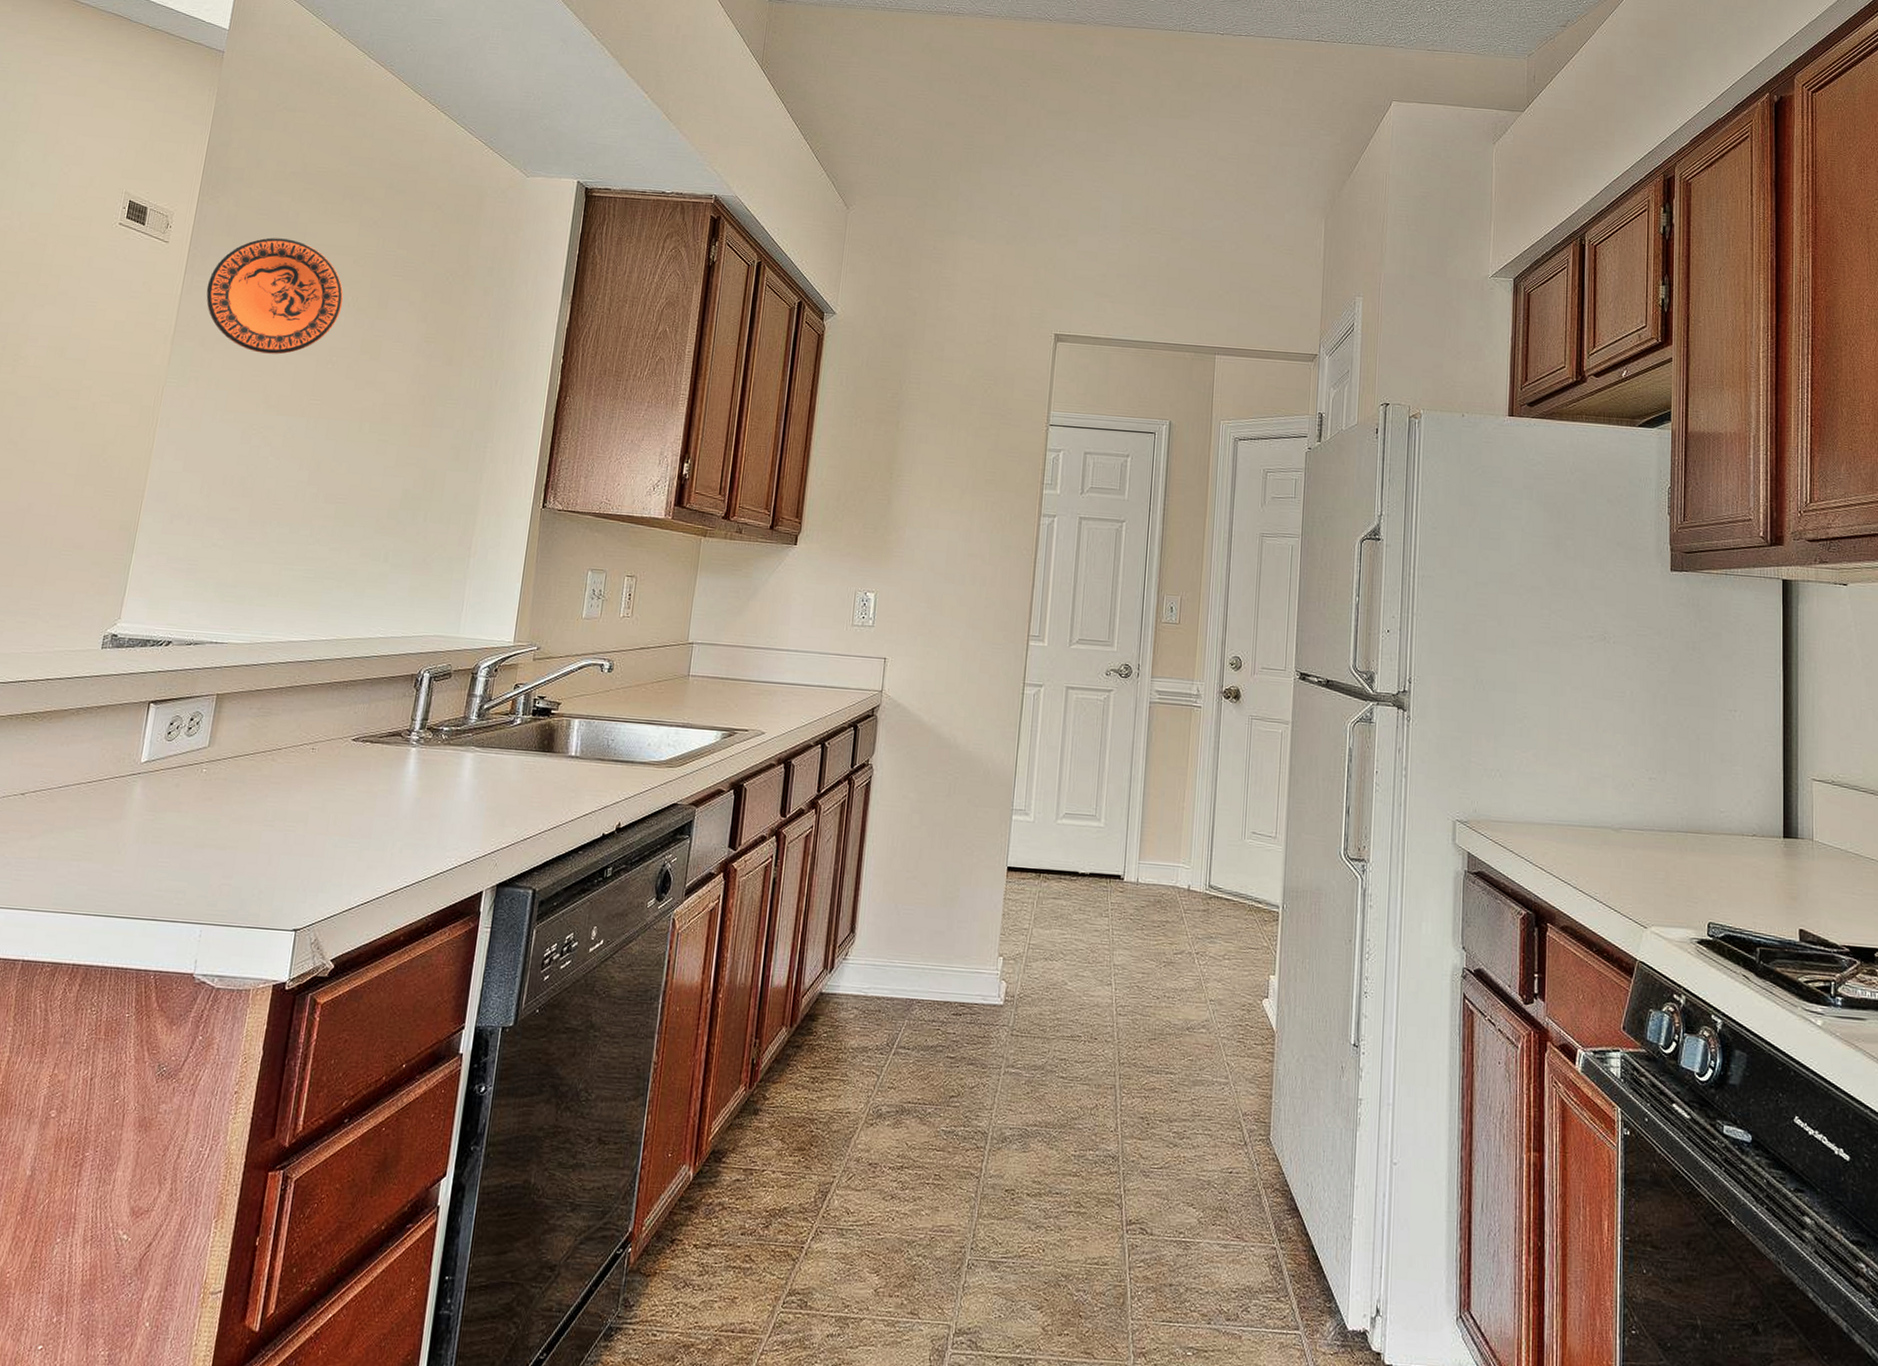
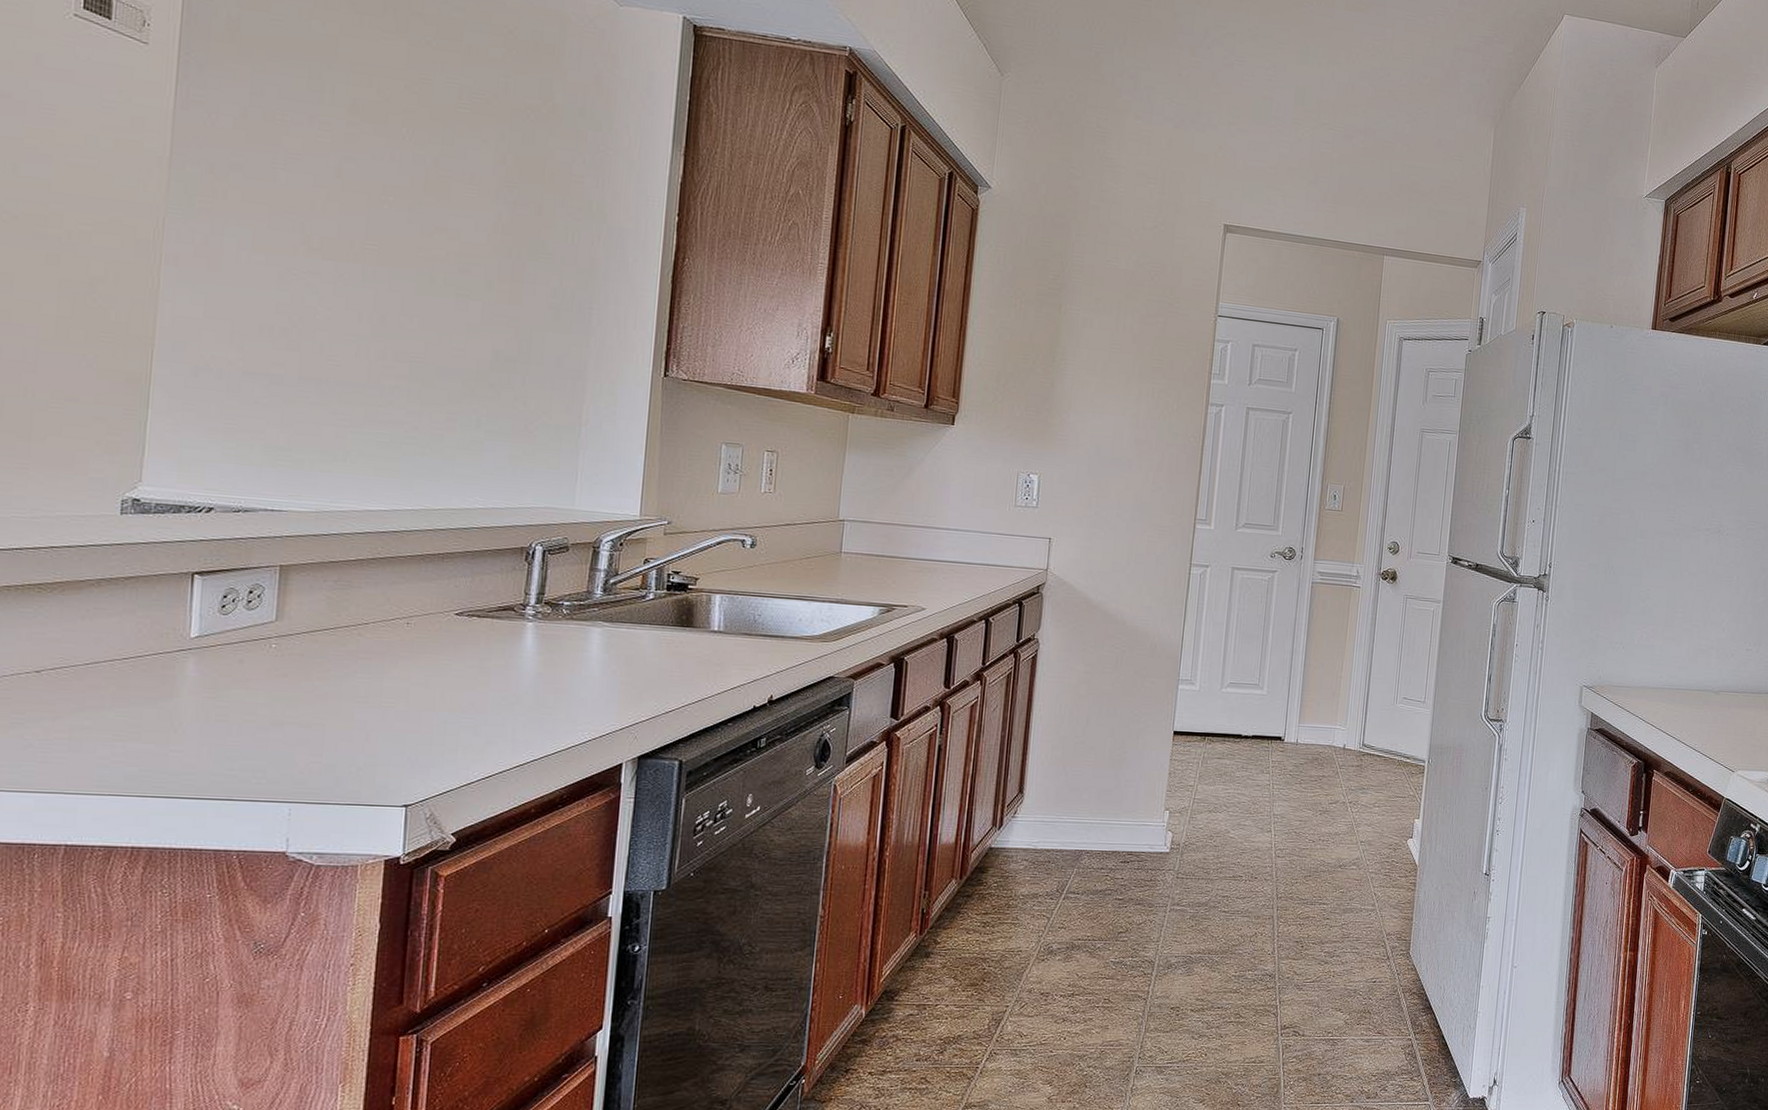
decorative plate: present [206,237,344,355] -> none [209,49,396,190]

